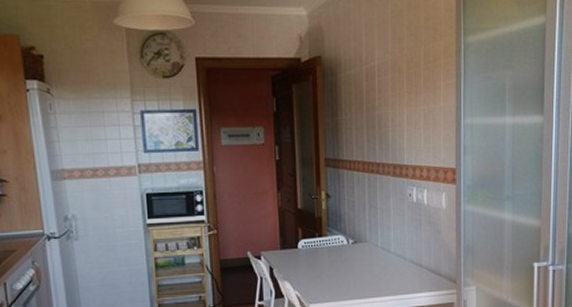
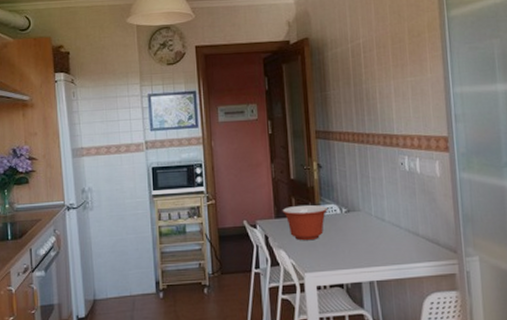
mixing bowl: none [288,235,336,272] -> present [282,204,329,241]

